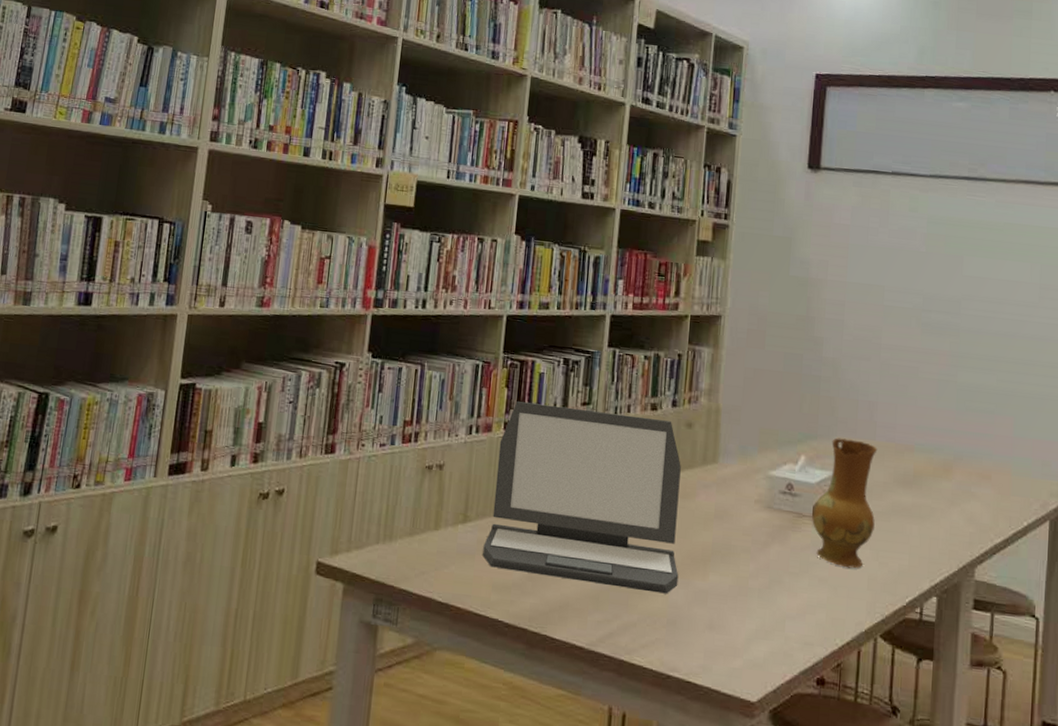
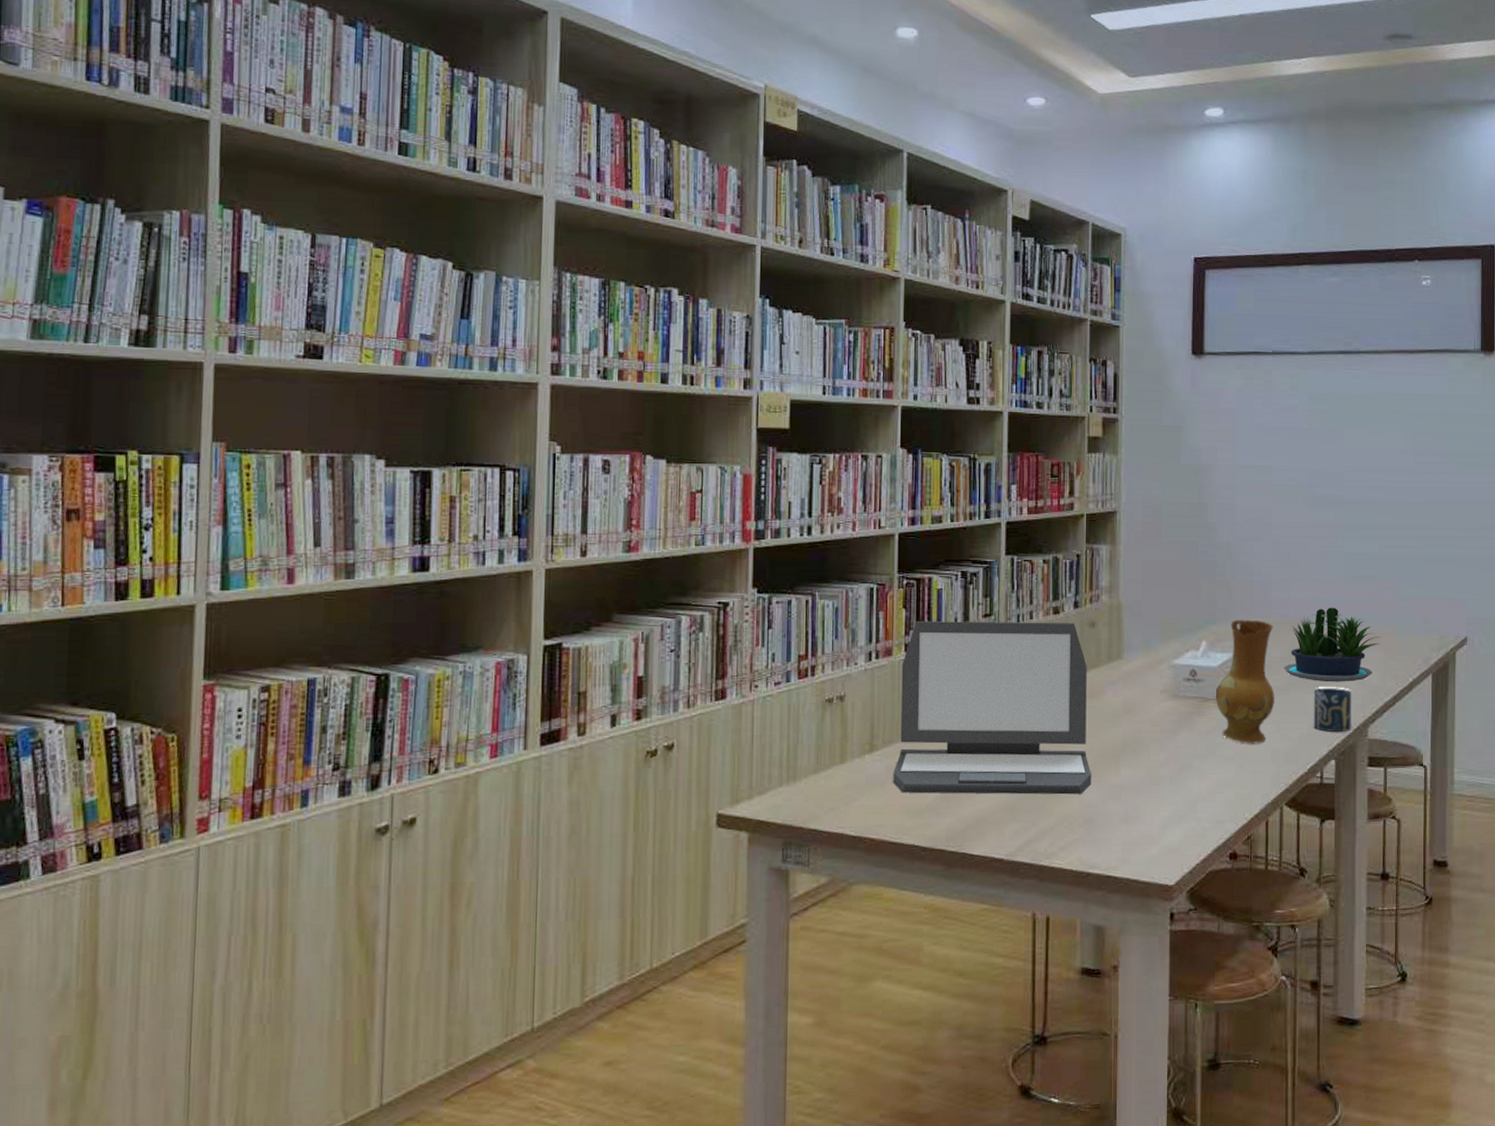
potted plant: none [886,437,995,518] -> present [1284,607,1382,682]
cup: none [915,519,958,569] -> present [1313,688,1352,732]

